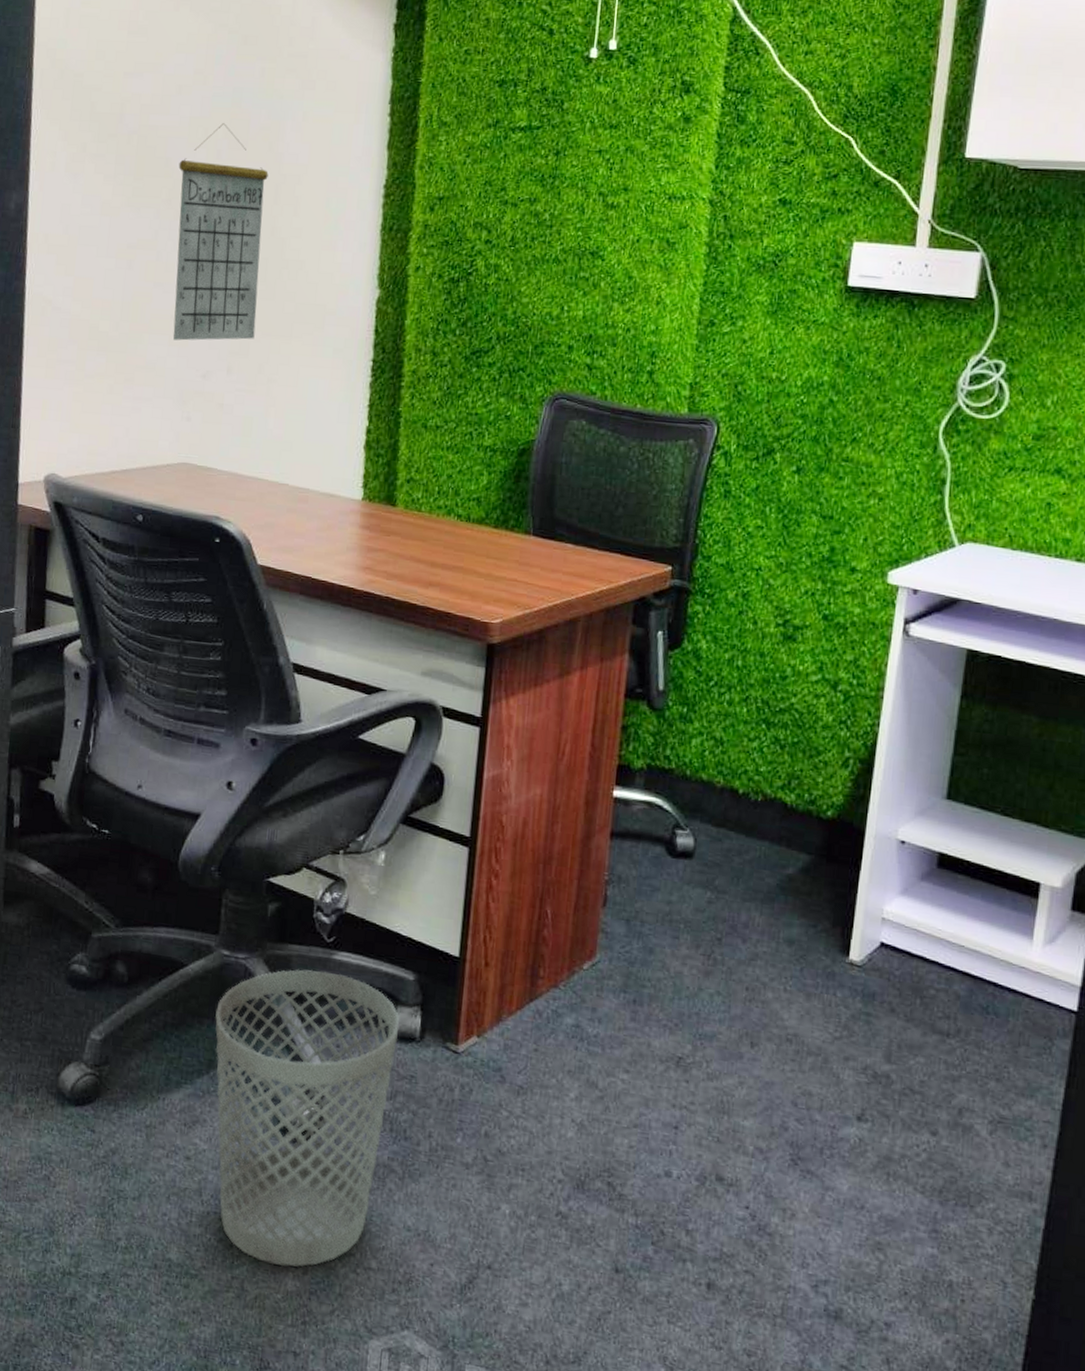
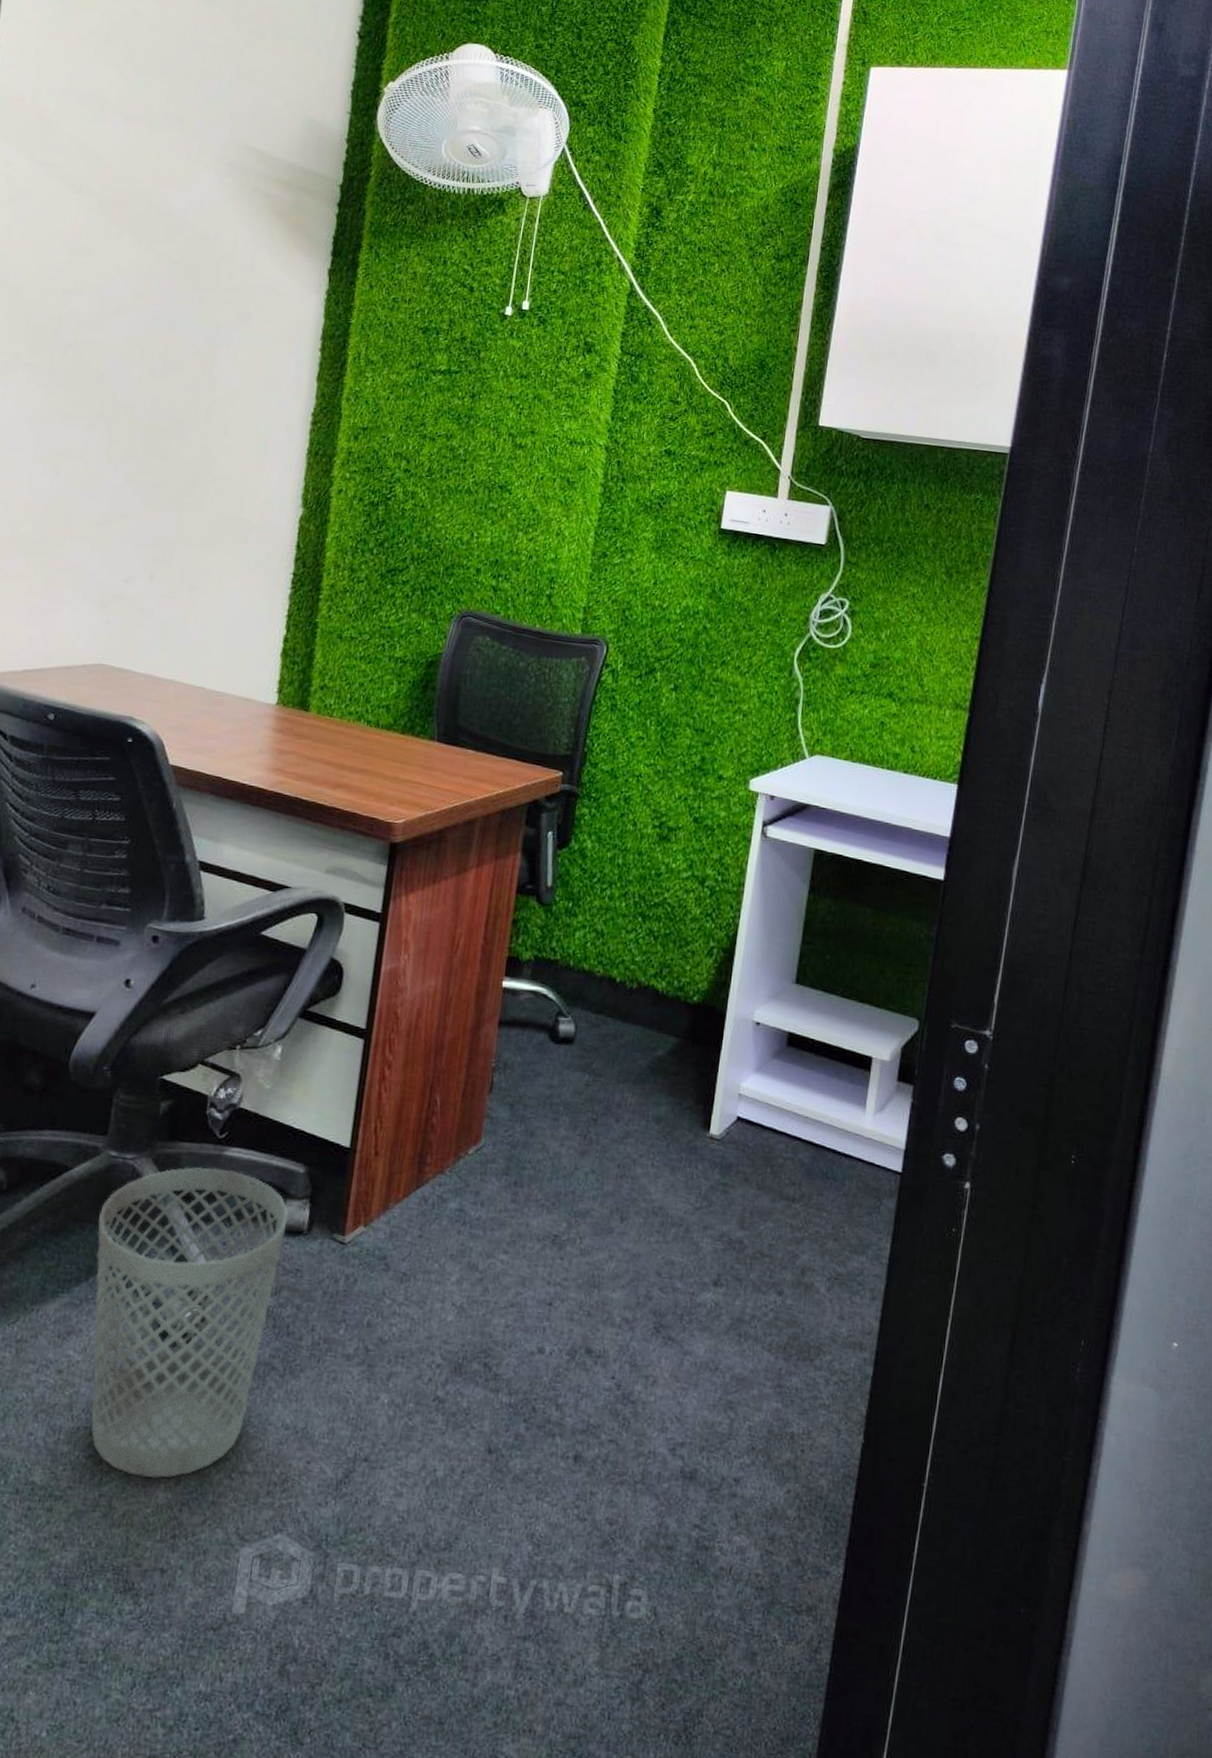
calendar: present [173,123,269,341] -> none [96,345,202,549]

